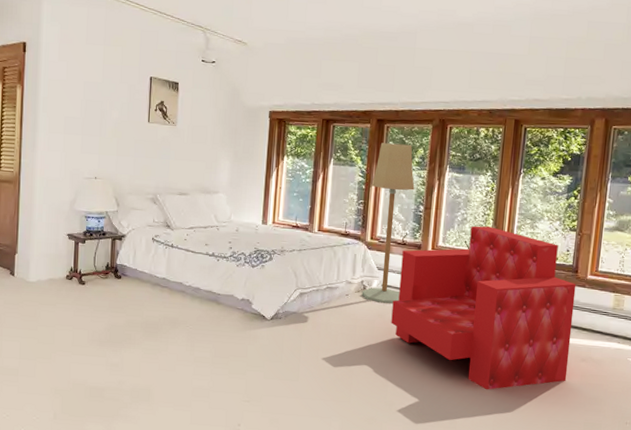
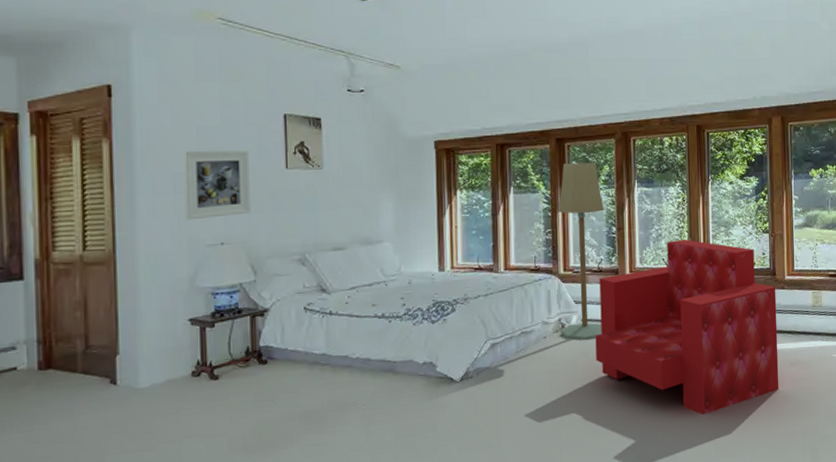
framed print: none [71,100,121,157] -> present [183,149,251,221]

